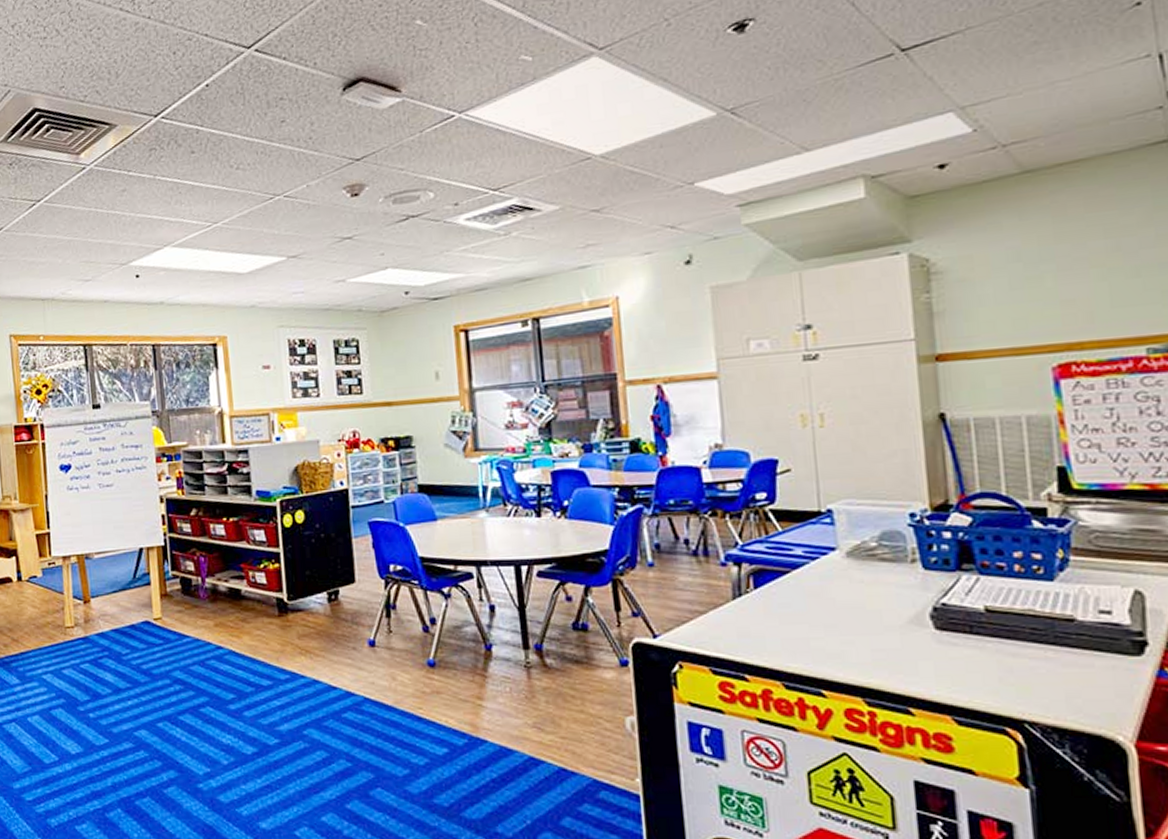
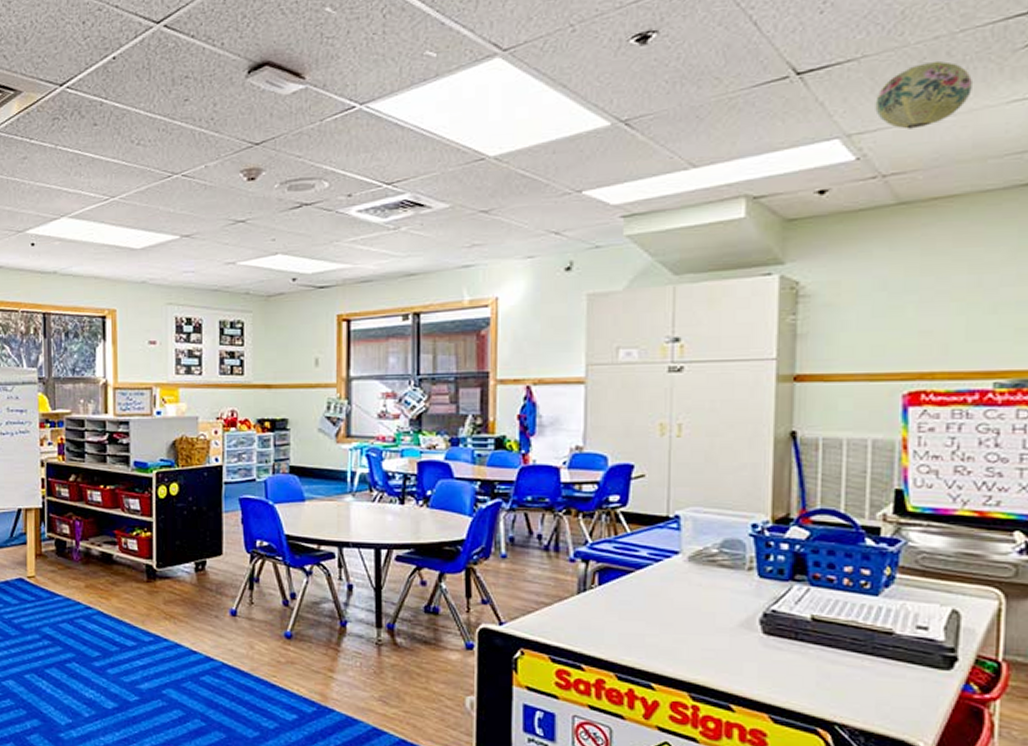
paper lantern: none [985,27,1085,98] -> present [875,60,974,130]

